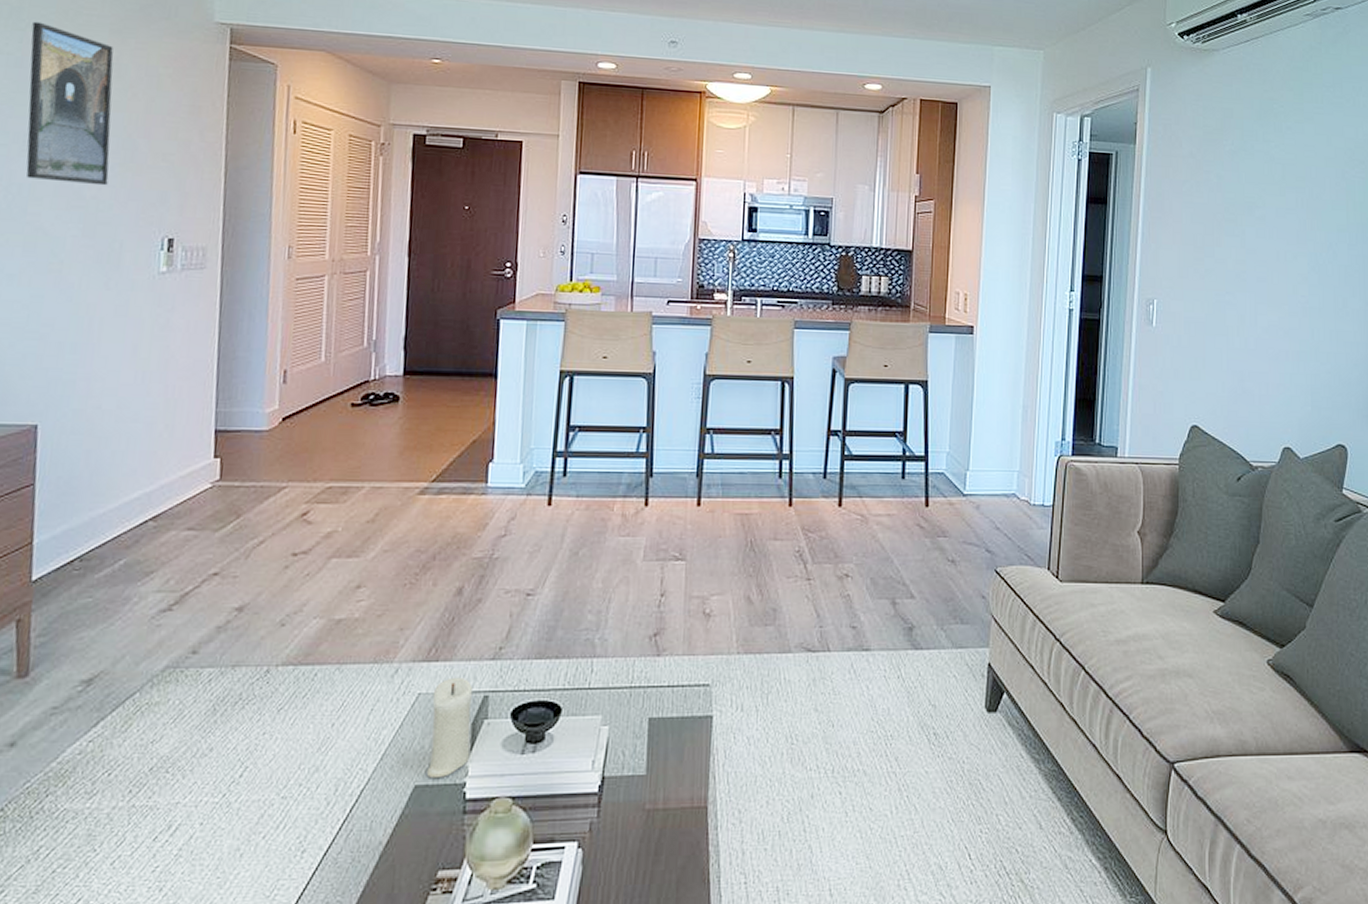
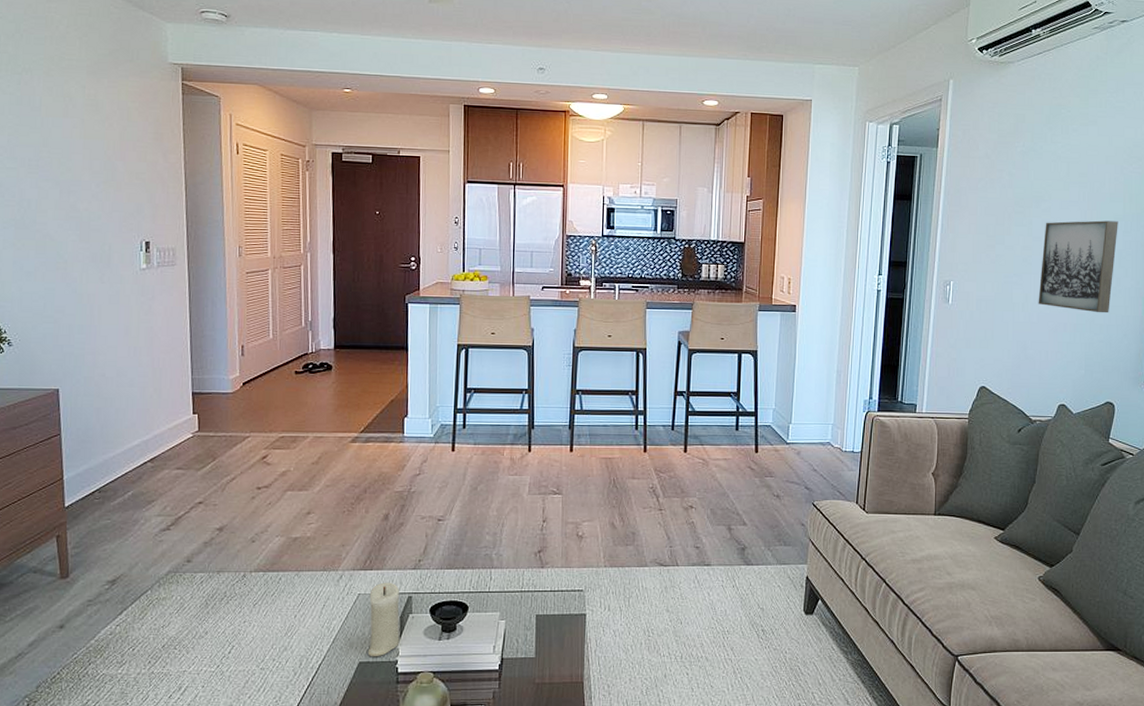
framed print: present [25,21,114,186] -> none [26,66,96,200]
wall art: none [1255,231,1342,339] -> present [1038,220,1118,313]

